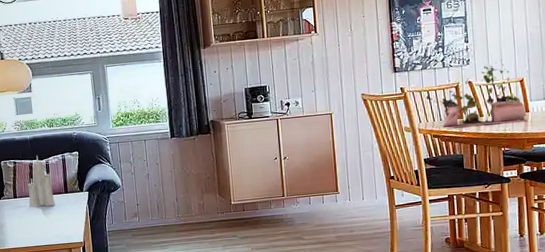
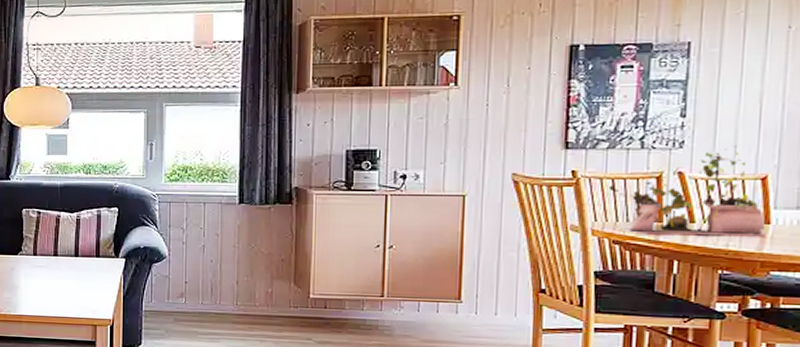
candle: present [28,156,55,208] -> none [51,207,83,270]

